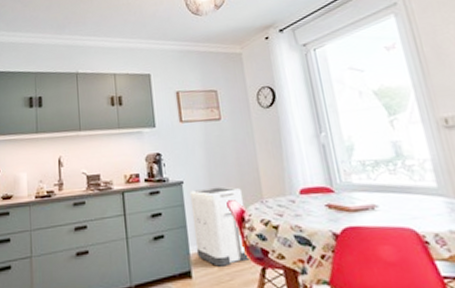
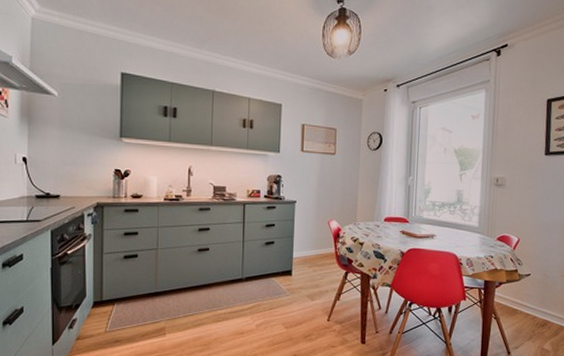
trash can: present [189,186,252,267] -> none [298,208,342,269]

